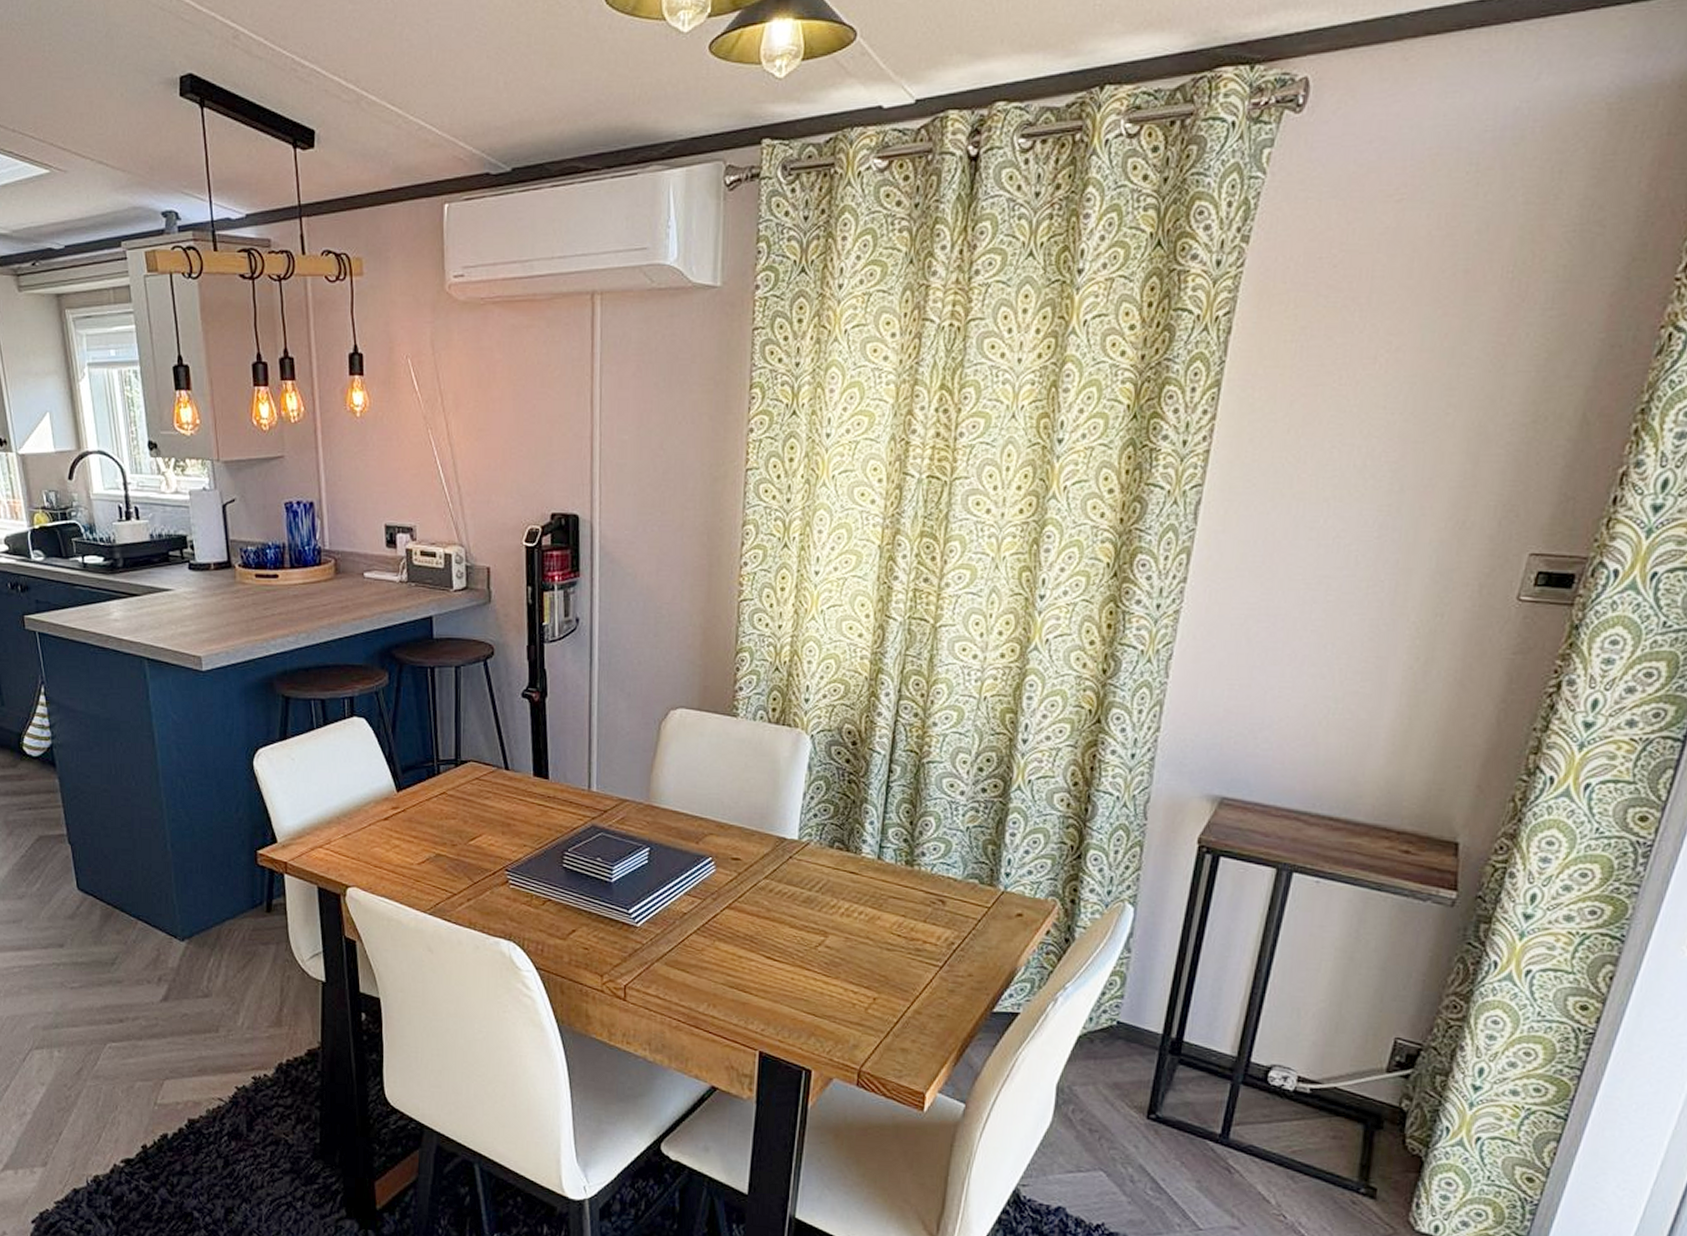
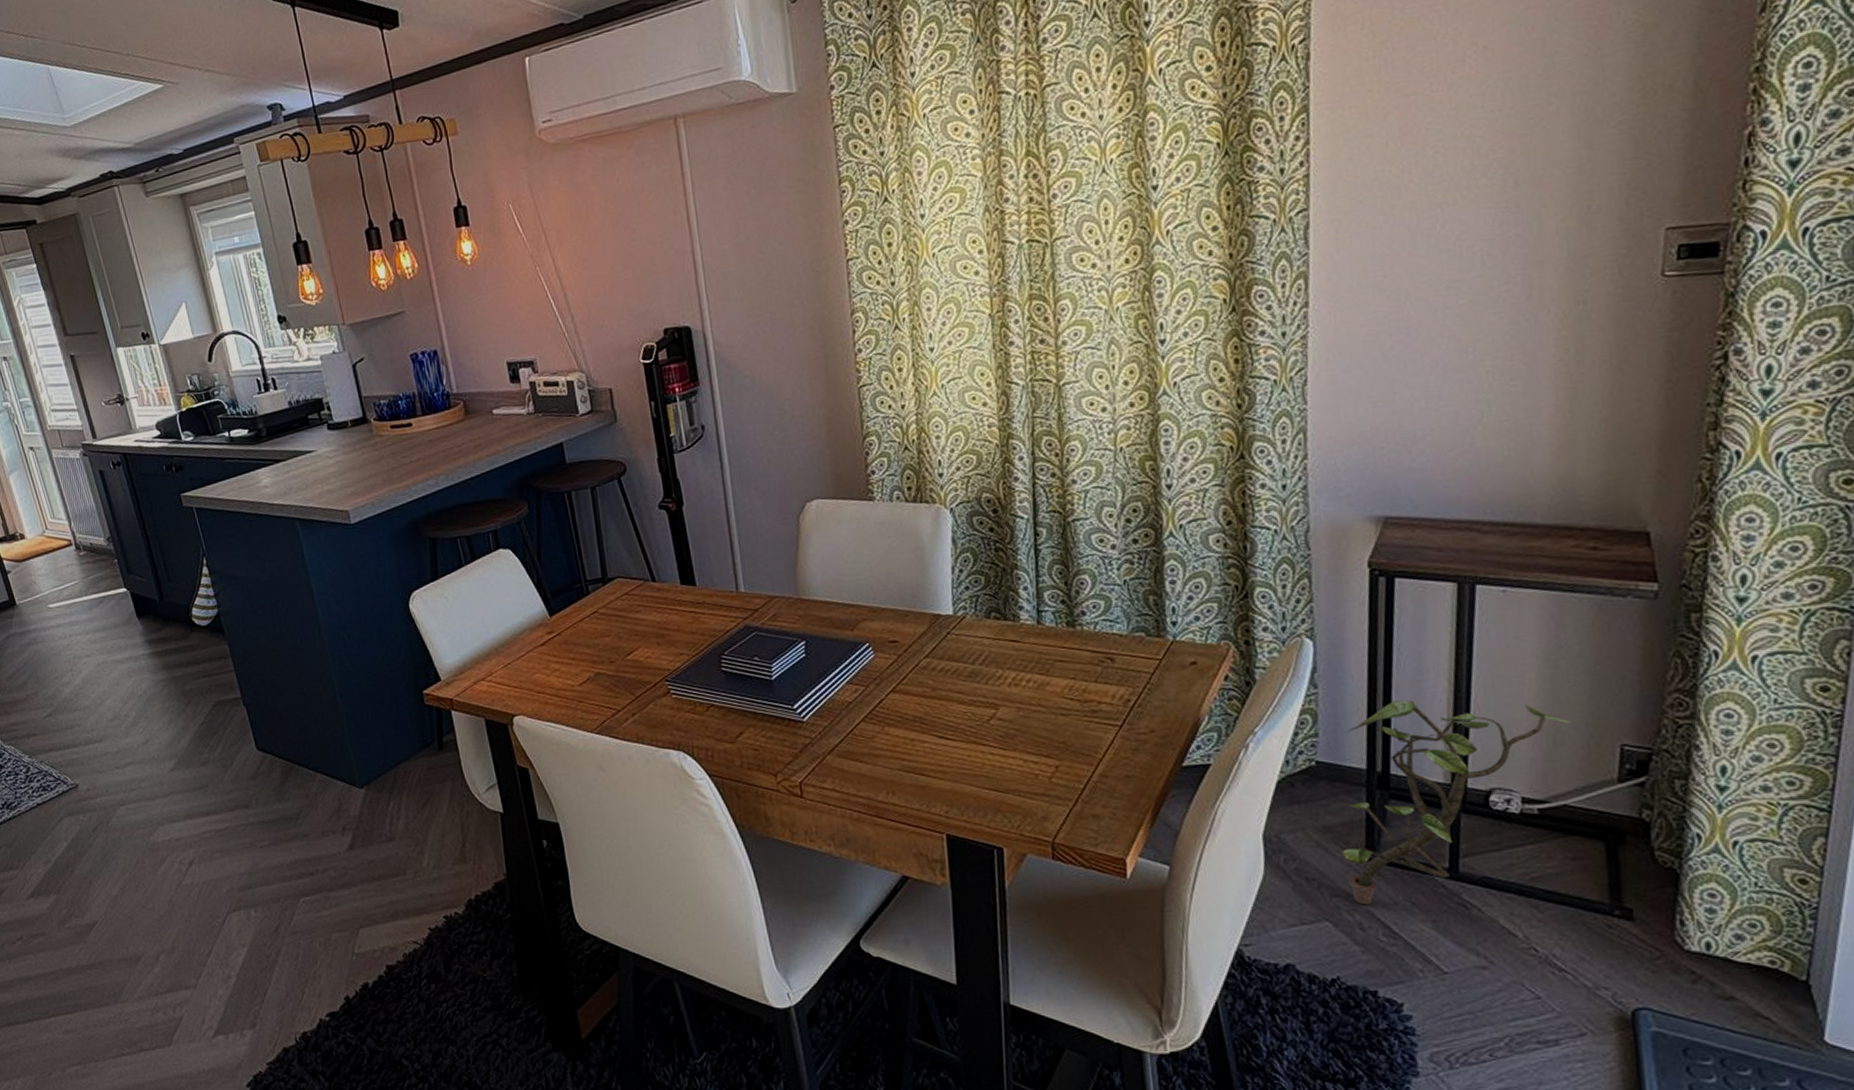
potted plant: none [1126,973,1357,1160] -> present [1341,700,1573,905]

